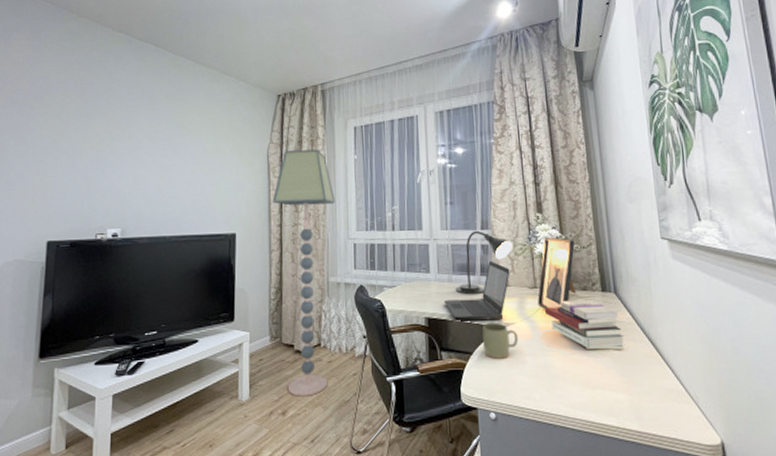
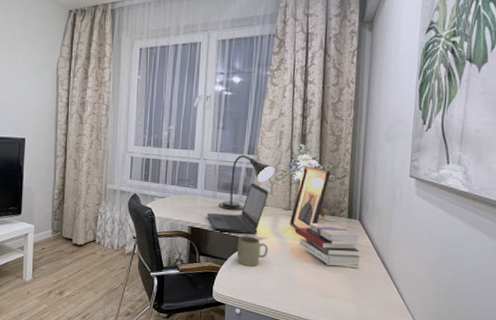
floor lamp: present [272,149,335,397] -> none [59,65,117,282]

